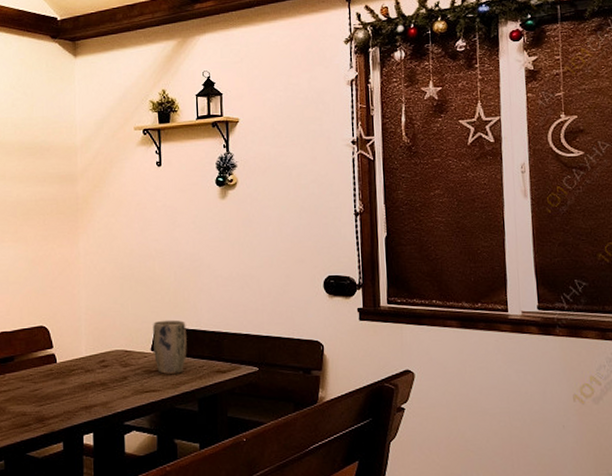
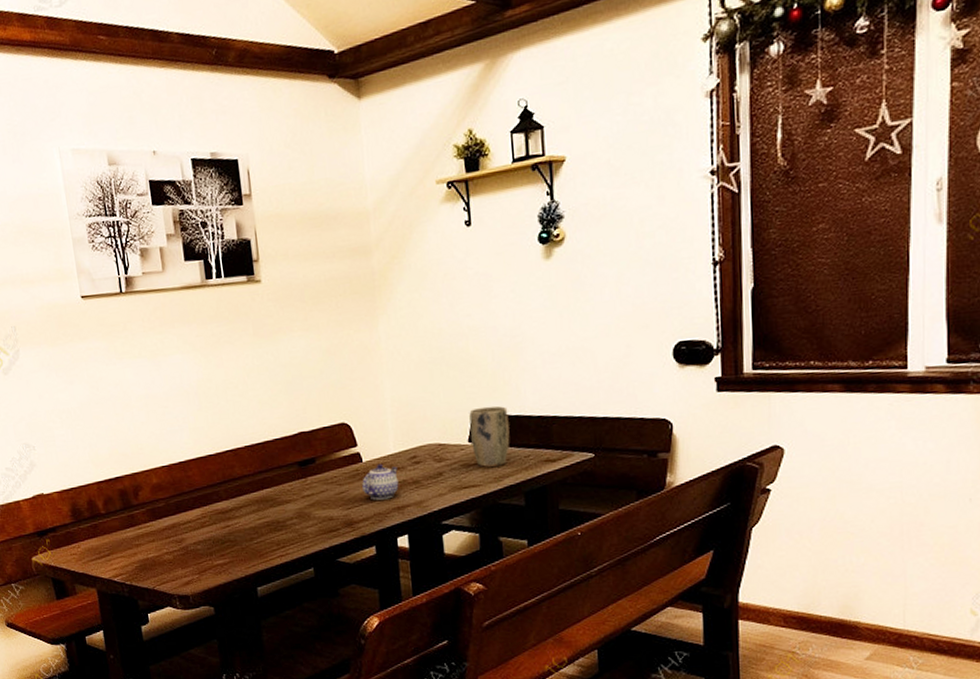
teapot: none [55,365,88,399] -> present [362,463,399,500]

